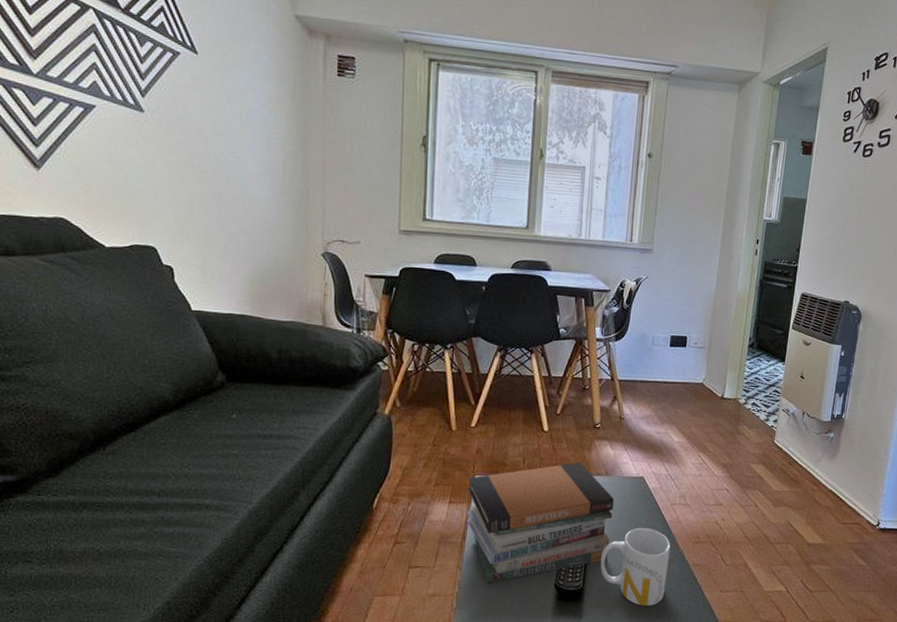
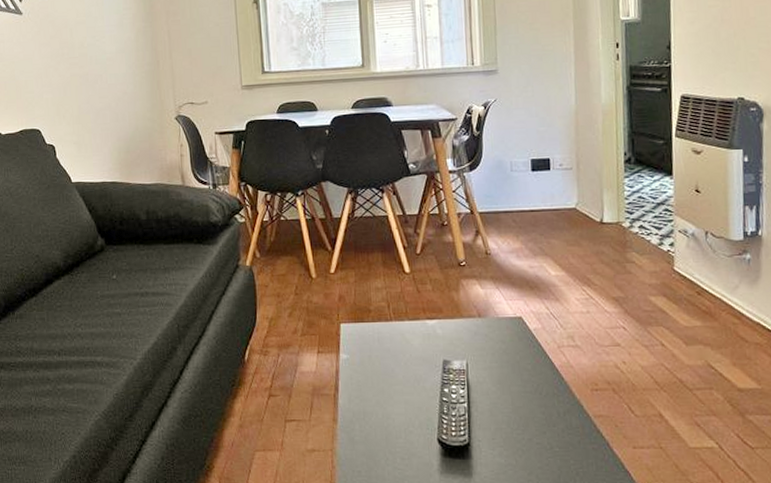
book stack: present [467,462,614,583] -> none [333,303,493,437]
mug: present [600,527,671,606] -> none [484,374,565,464]

